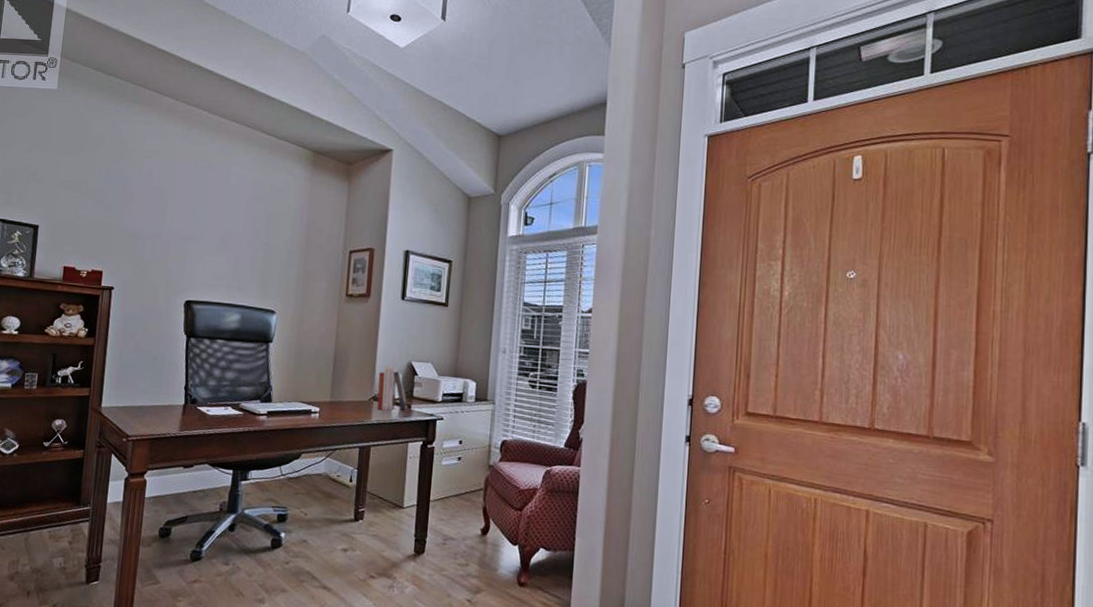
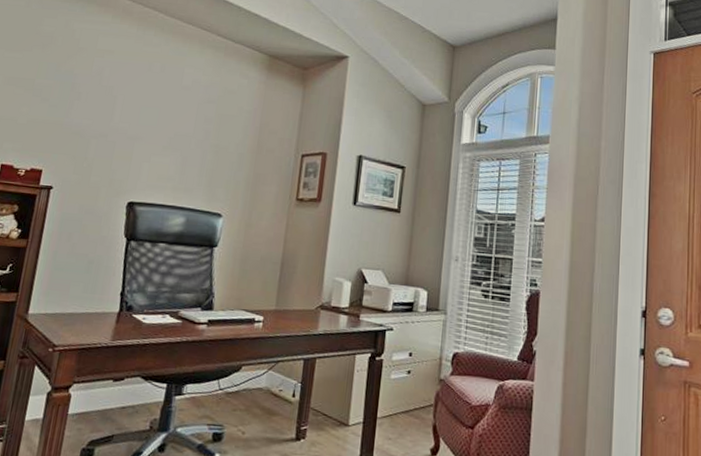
books: present [377,365,408,411] -> none [324,272,357,321]

